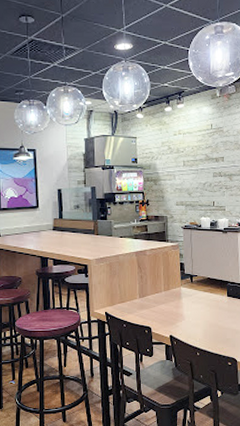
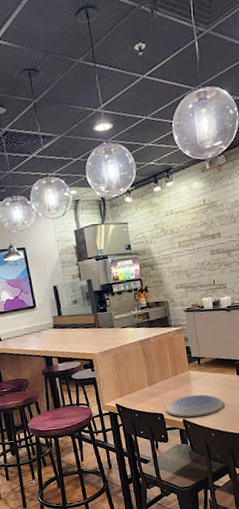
plate: none [154,312,213,334] -> present [165,394,225,417]

